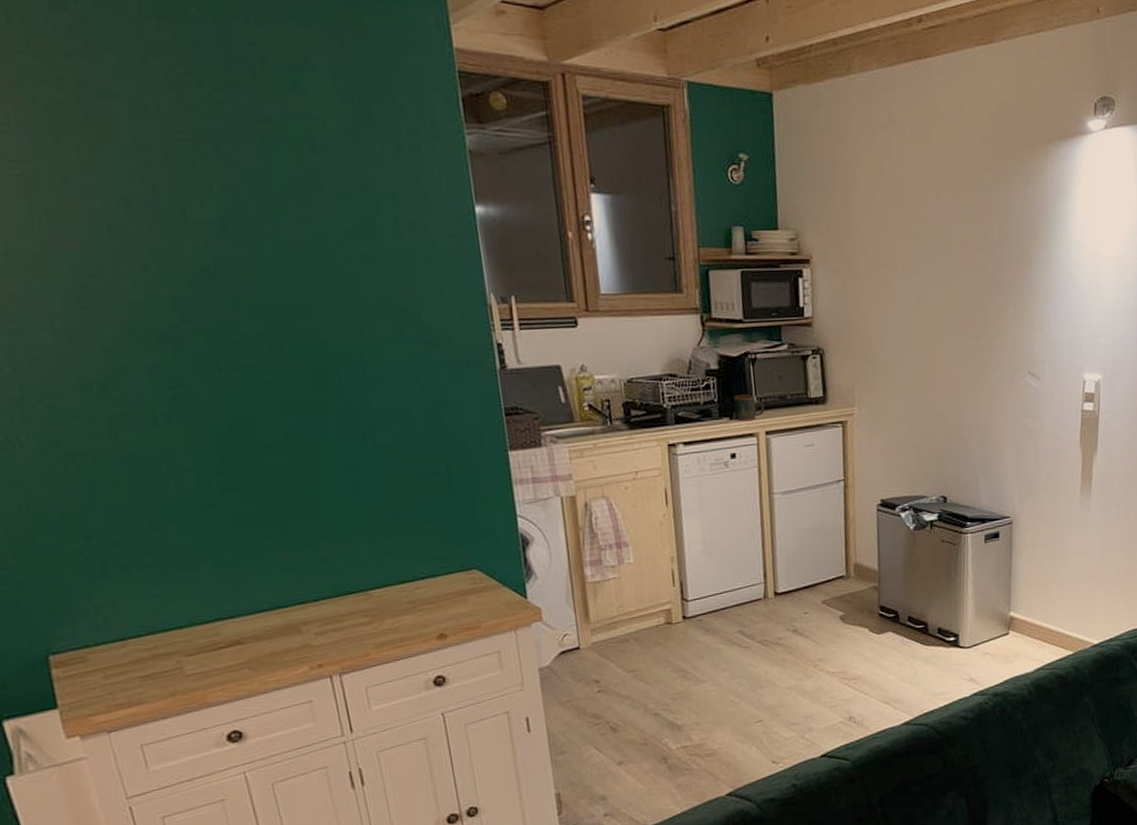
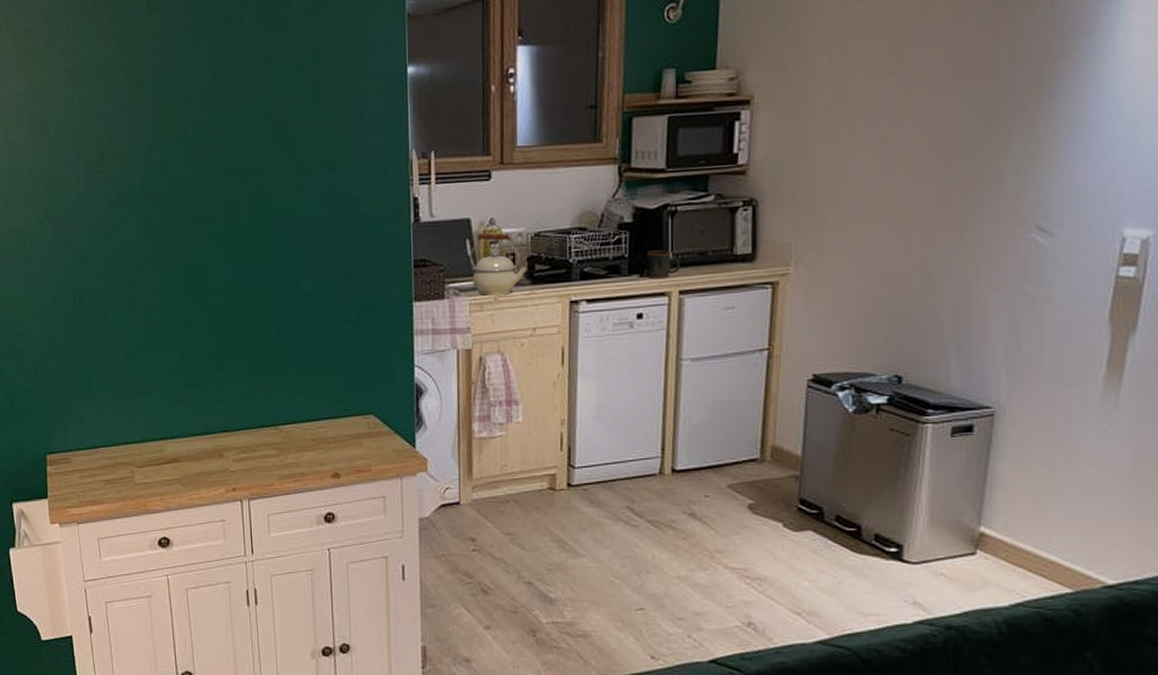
kettle: none [563,379,623,442] -> present [469,232,527,296]

